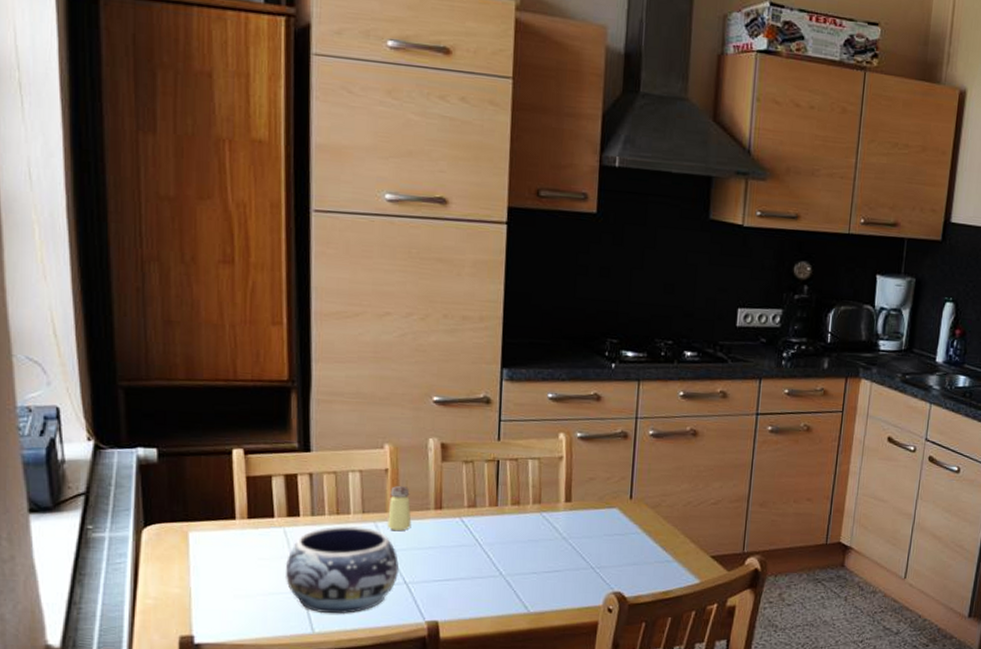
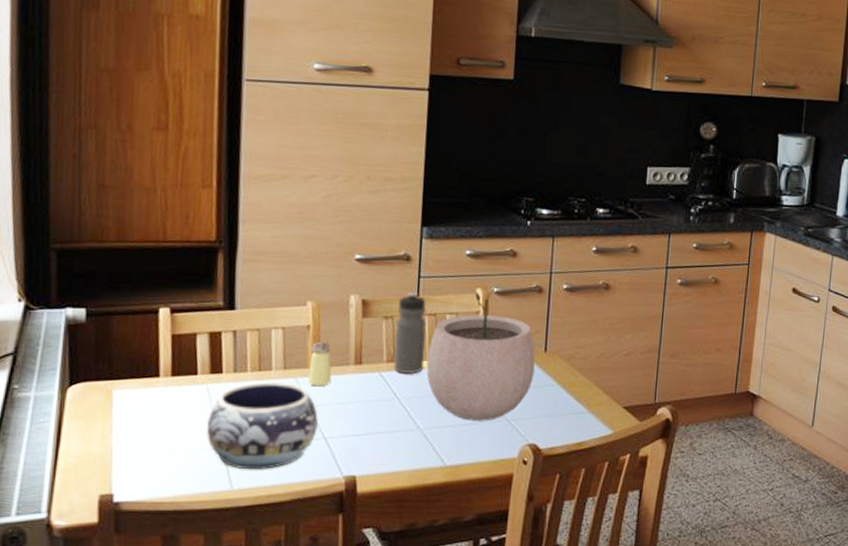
water bottle: none [474,436,507,521] -> present [393,292,426,375]
plant pot: none [508,433,621,569] -> present [426,288,536,421]

